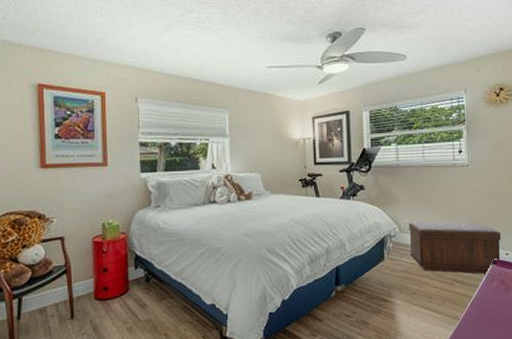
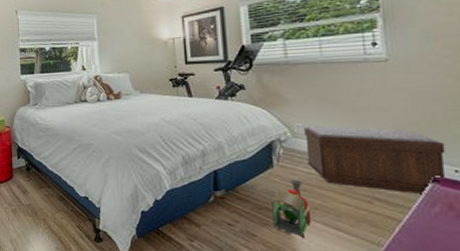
toy train: none [381,269,411,321] -> present [270,179,311,239]

